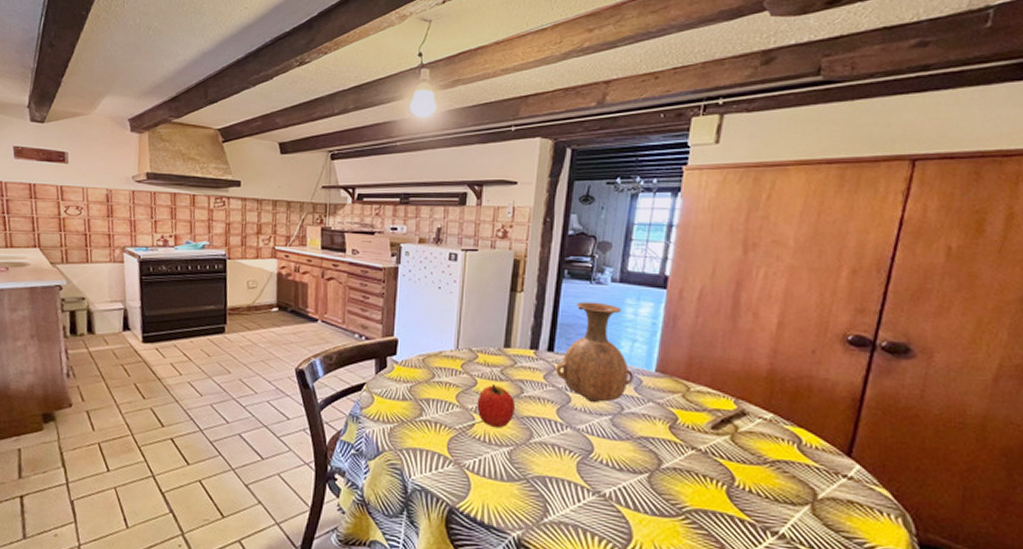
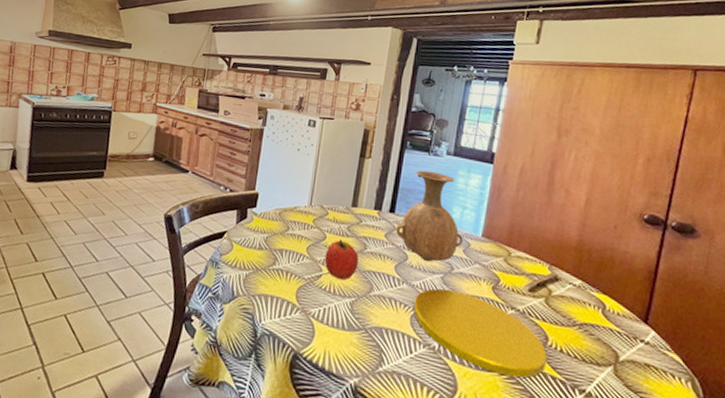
plate: none [578,431,734,523] -> present [412,288,547,378]

